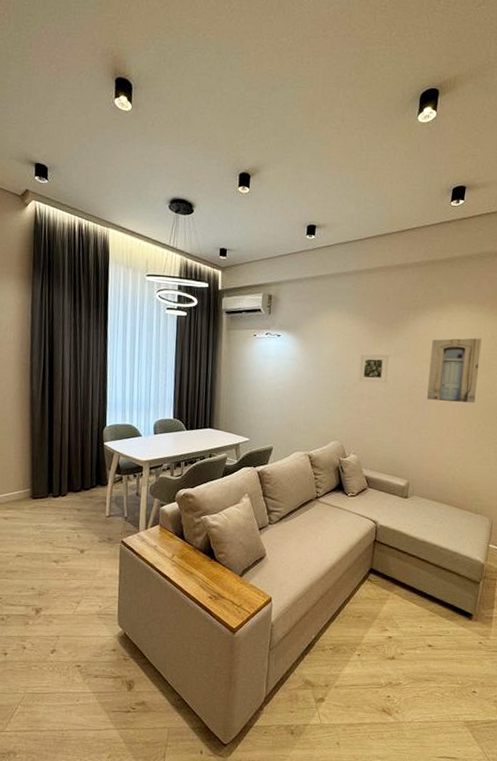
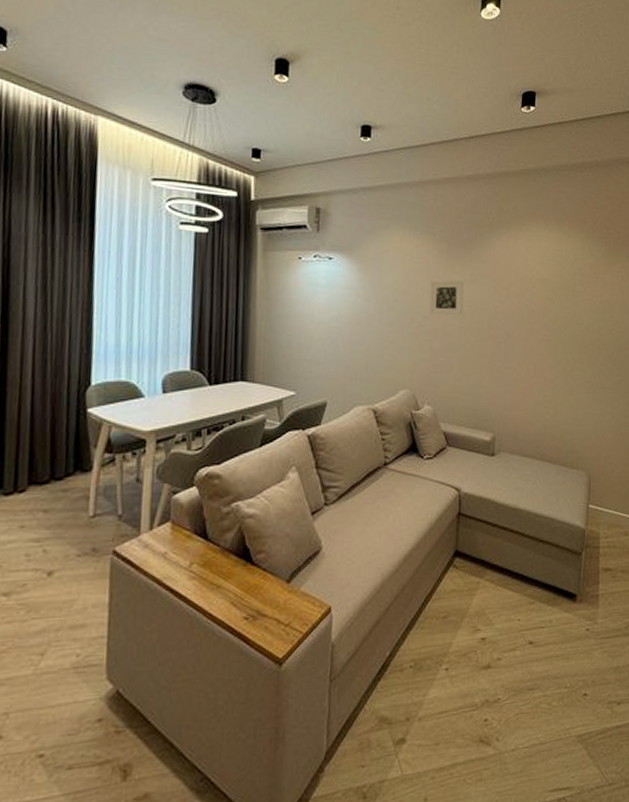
wall art: present [427,338,482,404] -> none [509,260,564,337]

